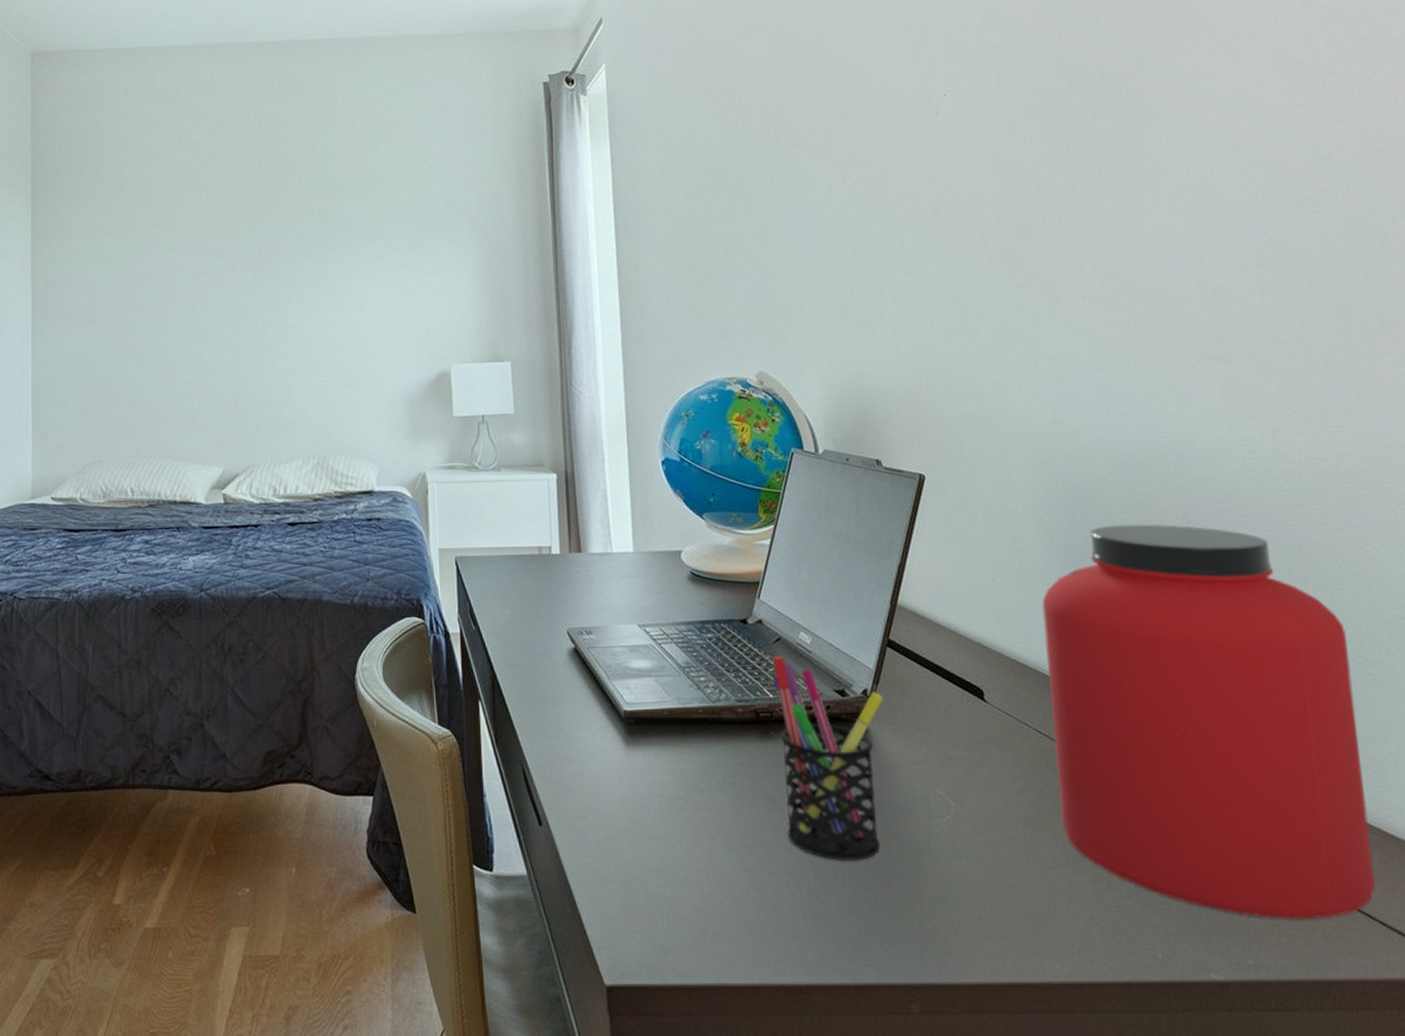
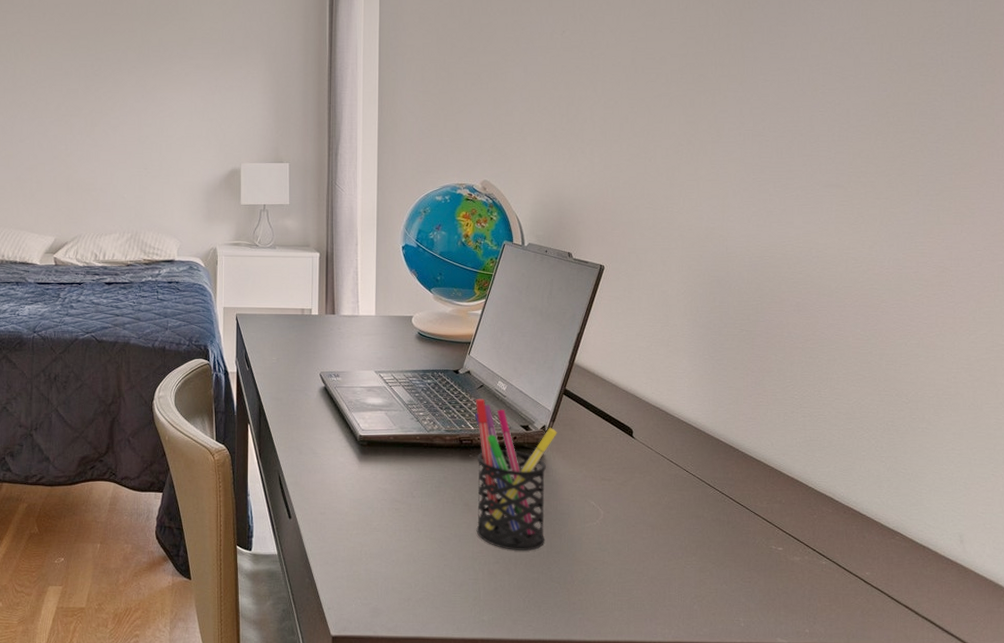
protein powder: present [1042,524,1375,921] -> none [680,309,907,603]

